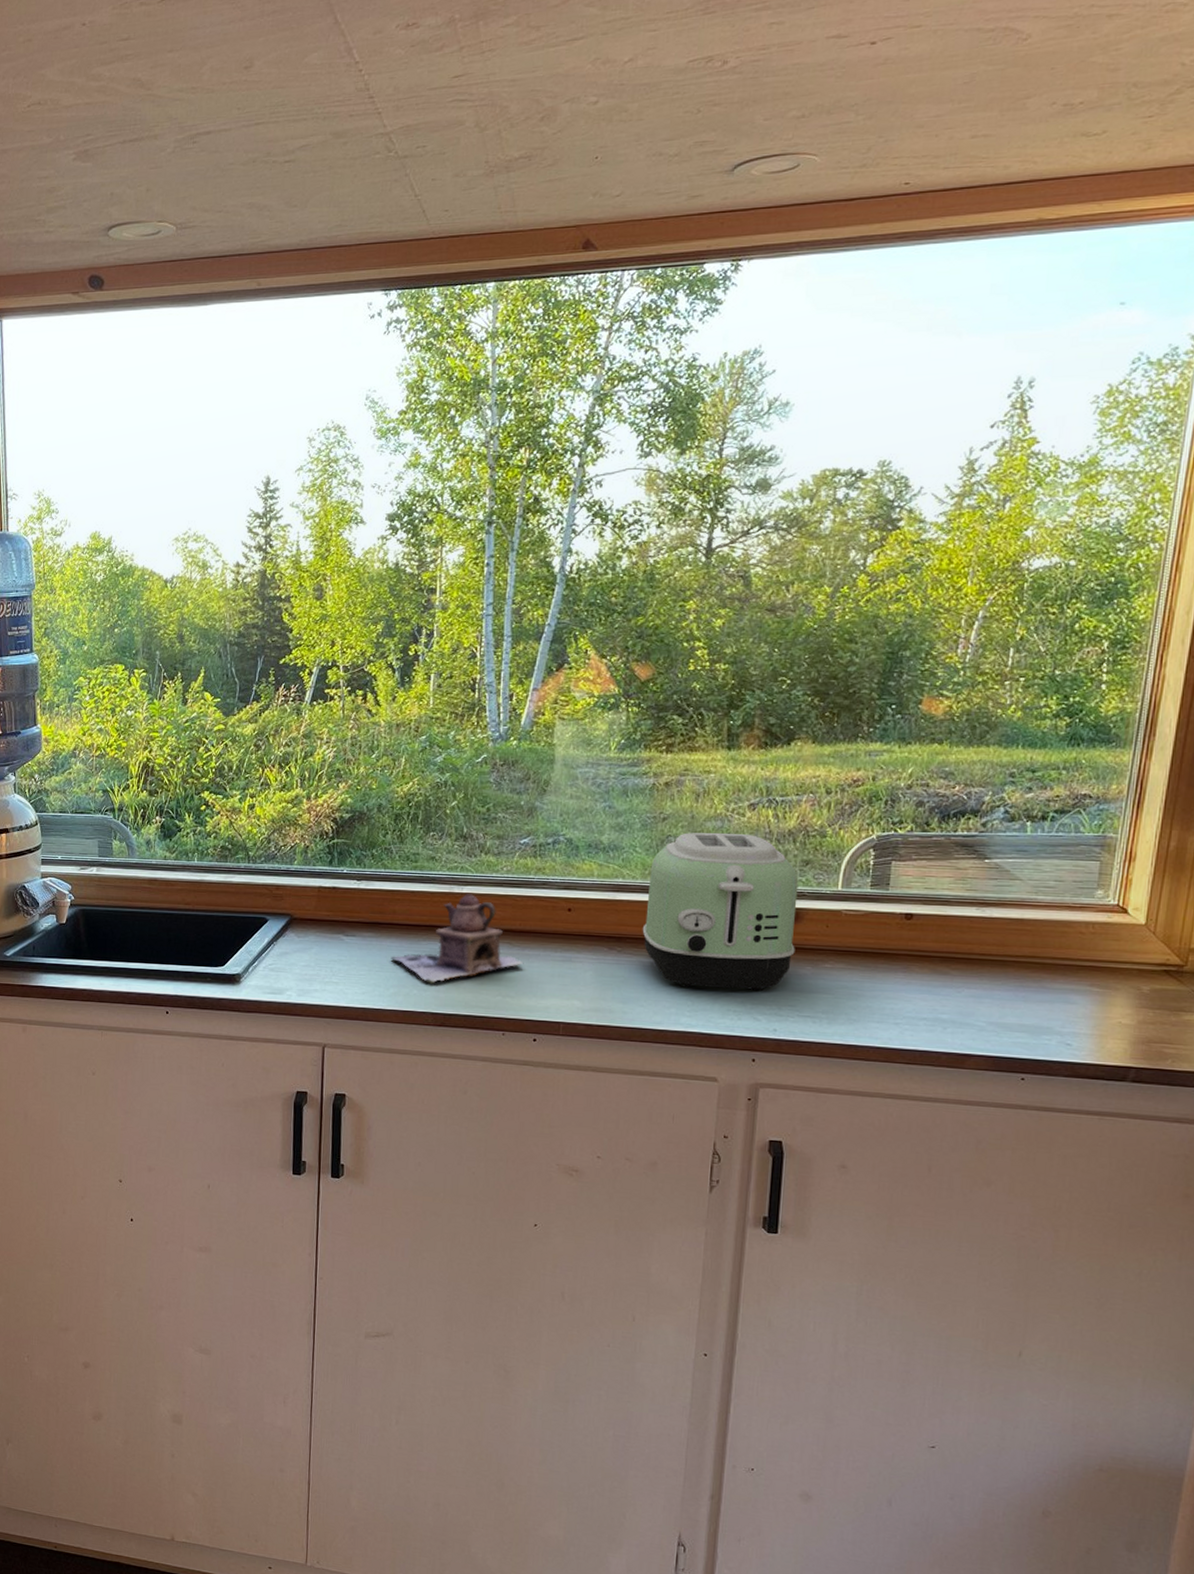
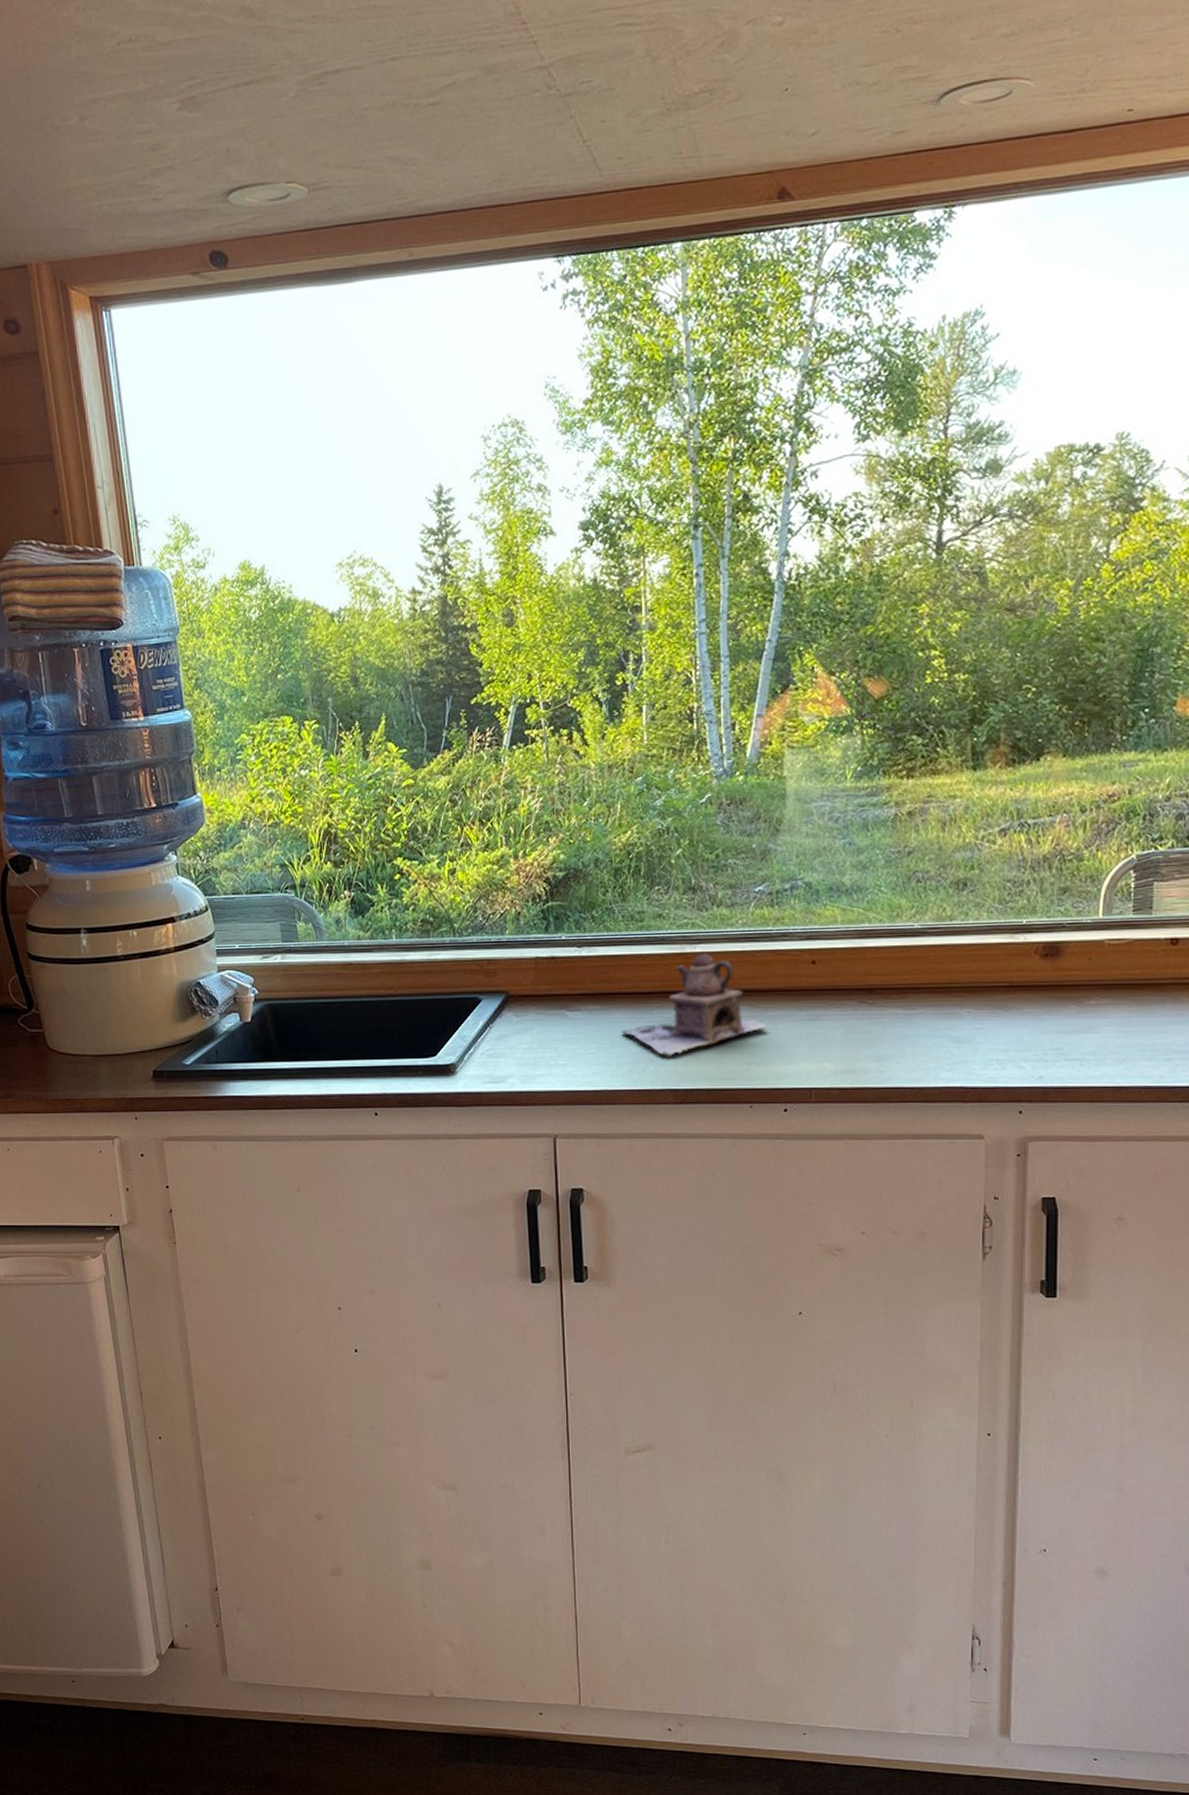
toaster: present [642,832,799,992] -> none [893,863,1057,1039]

